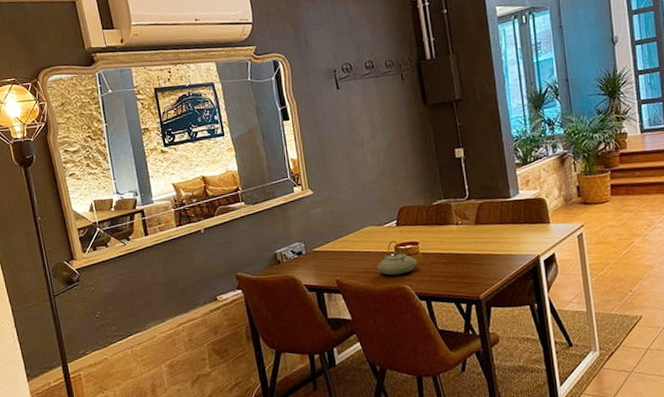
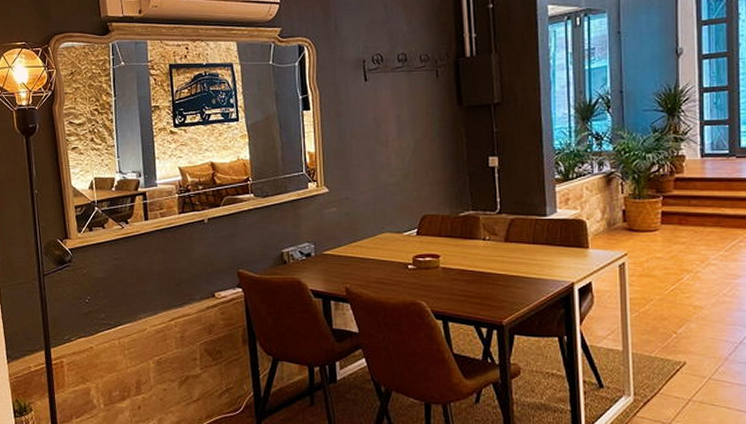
teapot: present [377,240,418,276] -> none [392,250,437,289]

